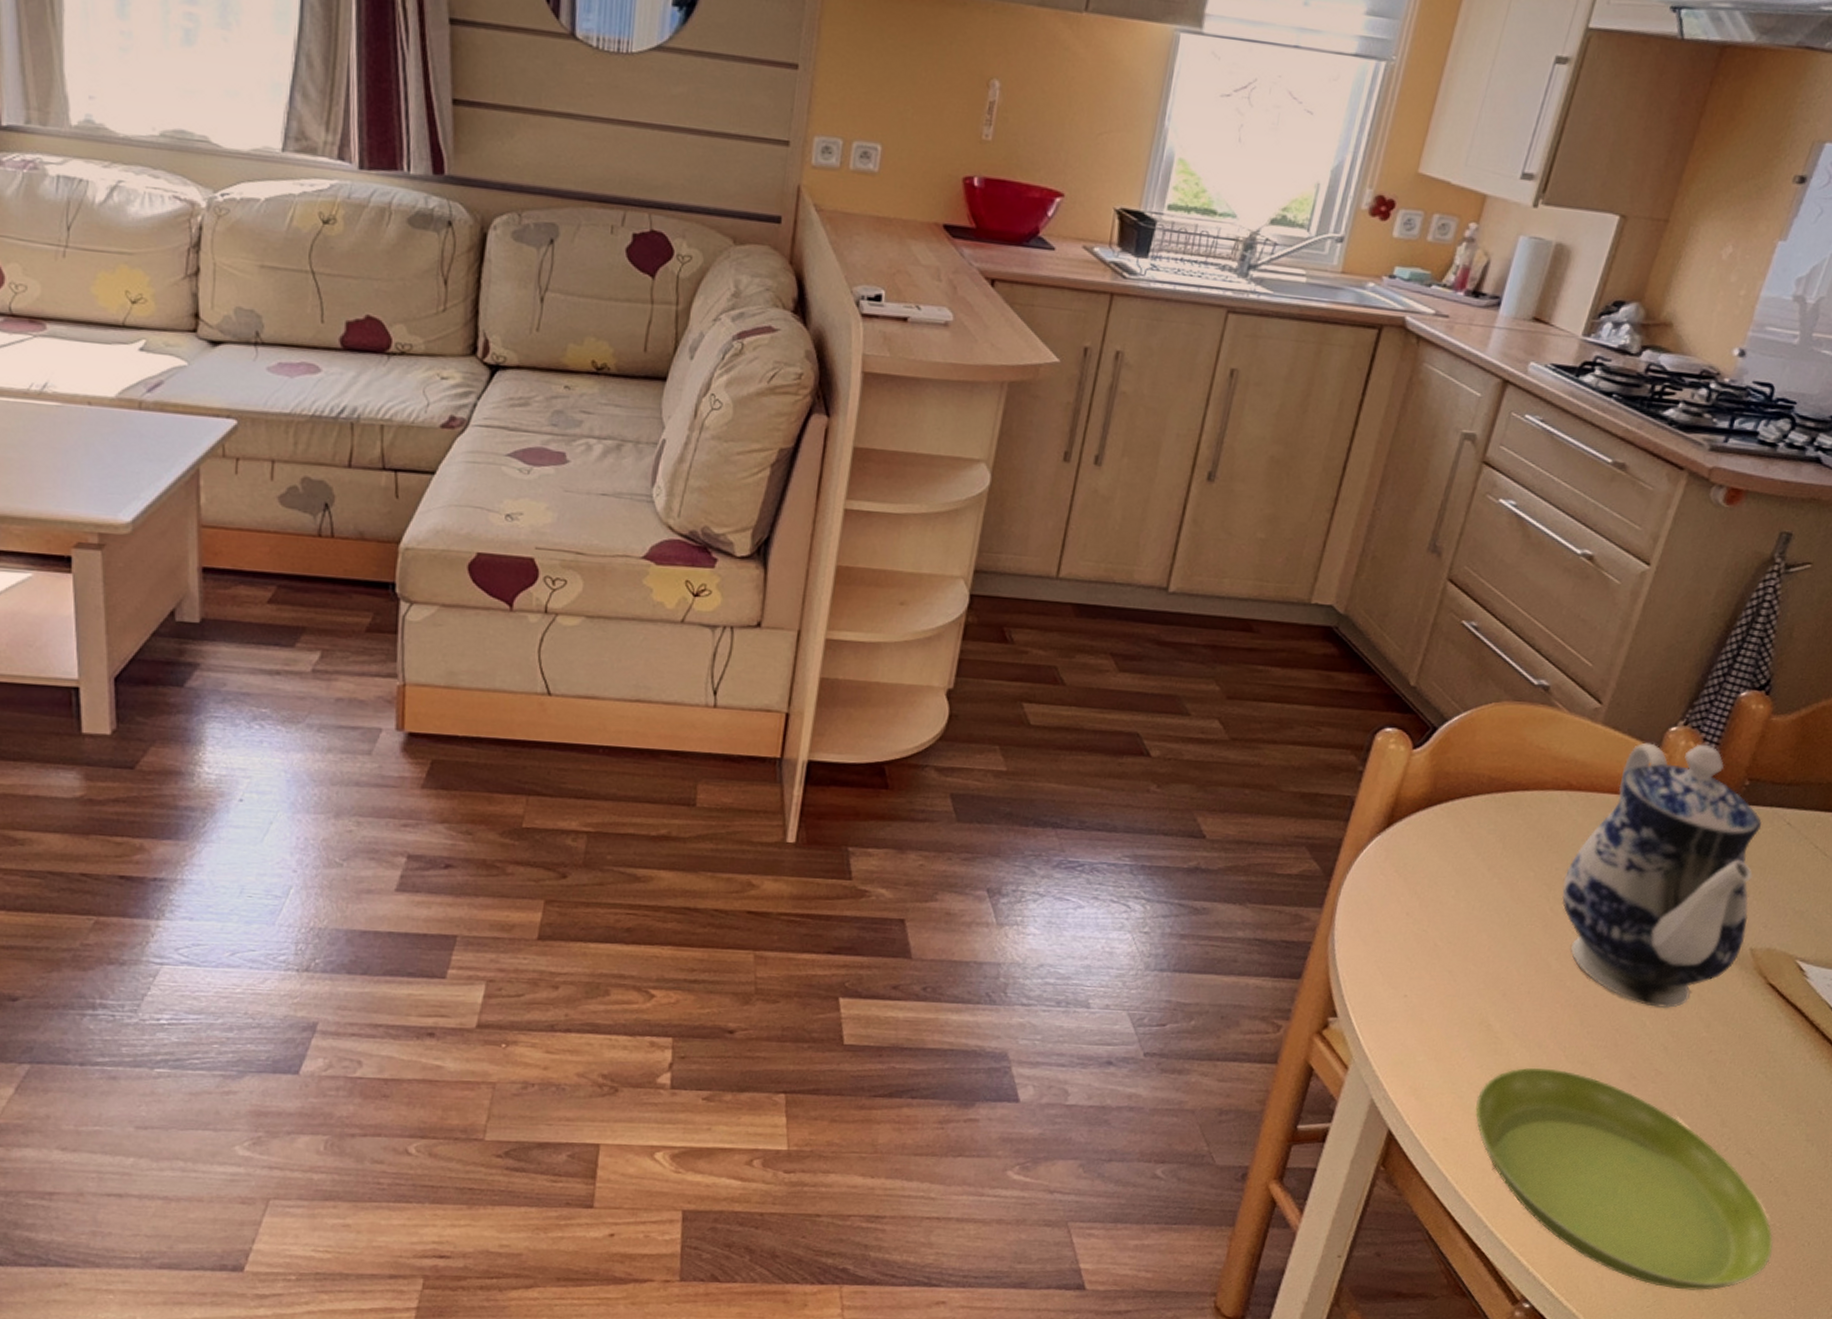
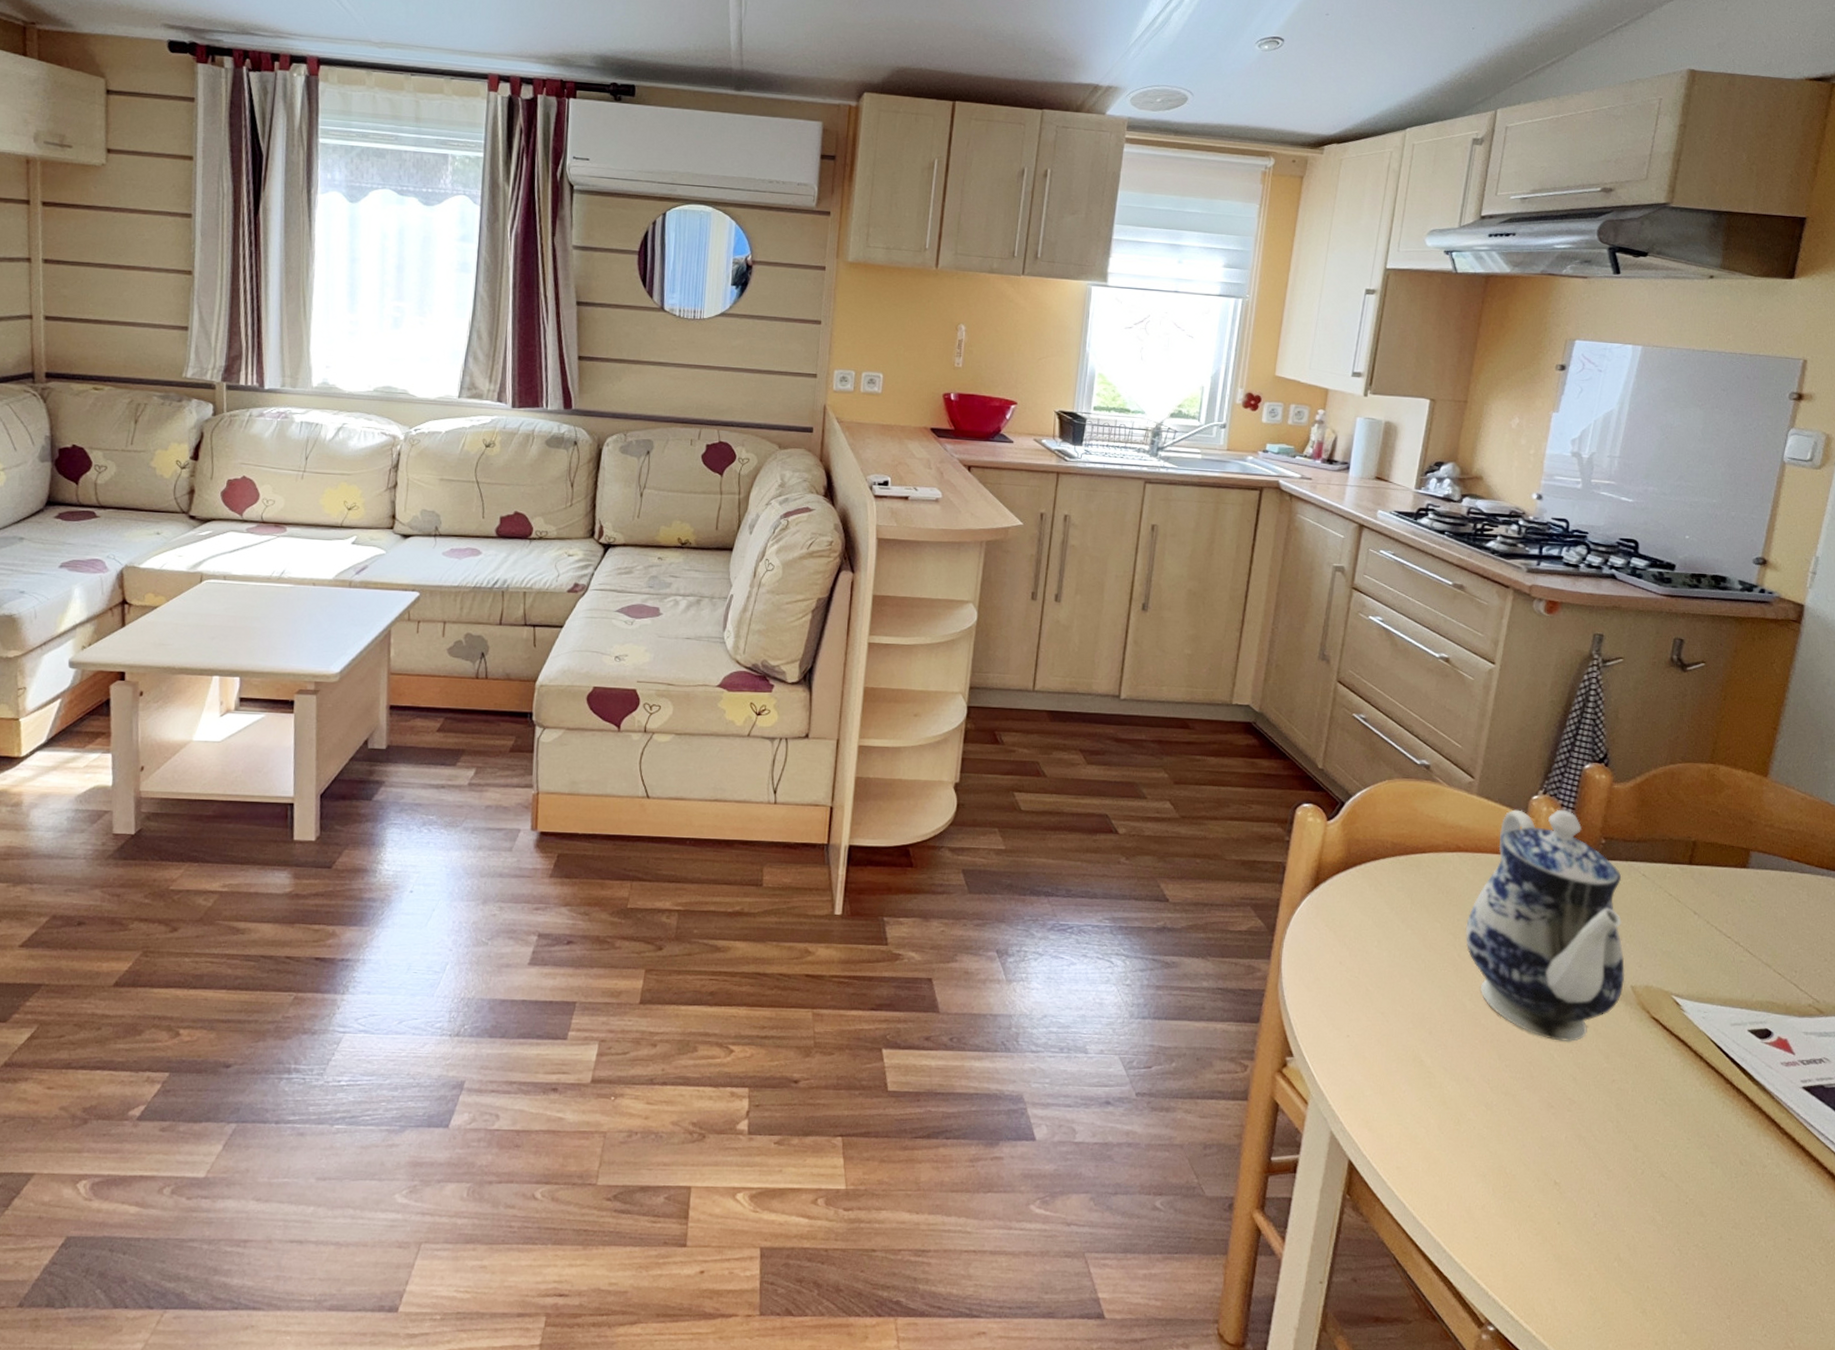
saucer: present [1475,1067,1774,1291] -> none [1421,1099,1700,1311]

